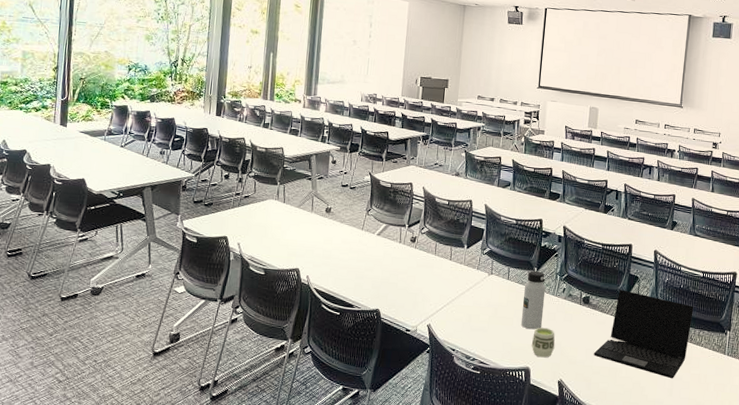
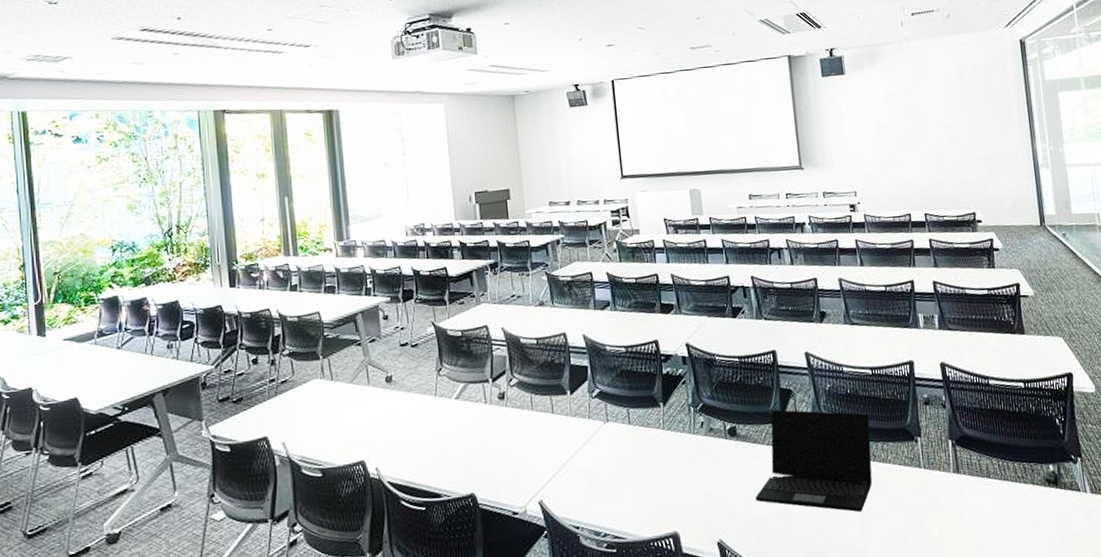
water bottle: present [521,270,546,330] -> none [651,406,684,483]
cup: present [531,327,555,358] -> none [674,476,705,517]

